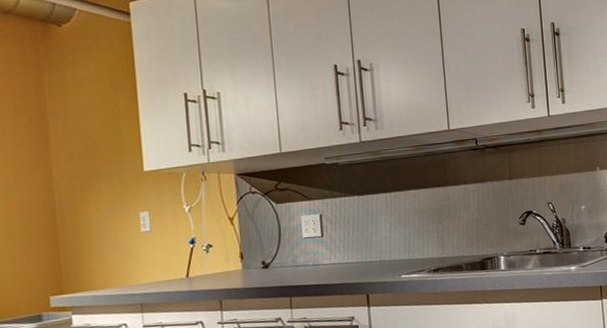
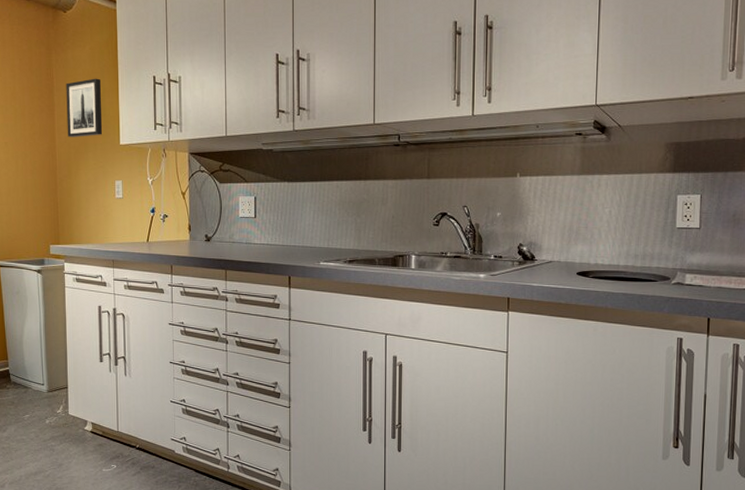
wall art: none [64,98,120,167] -> present [66,78,103,137]

